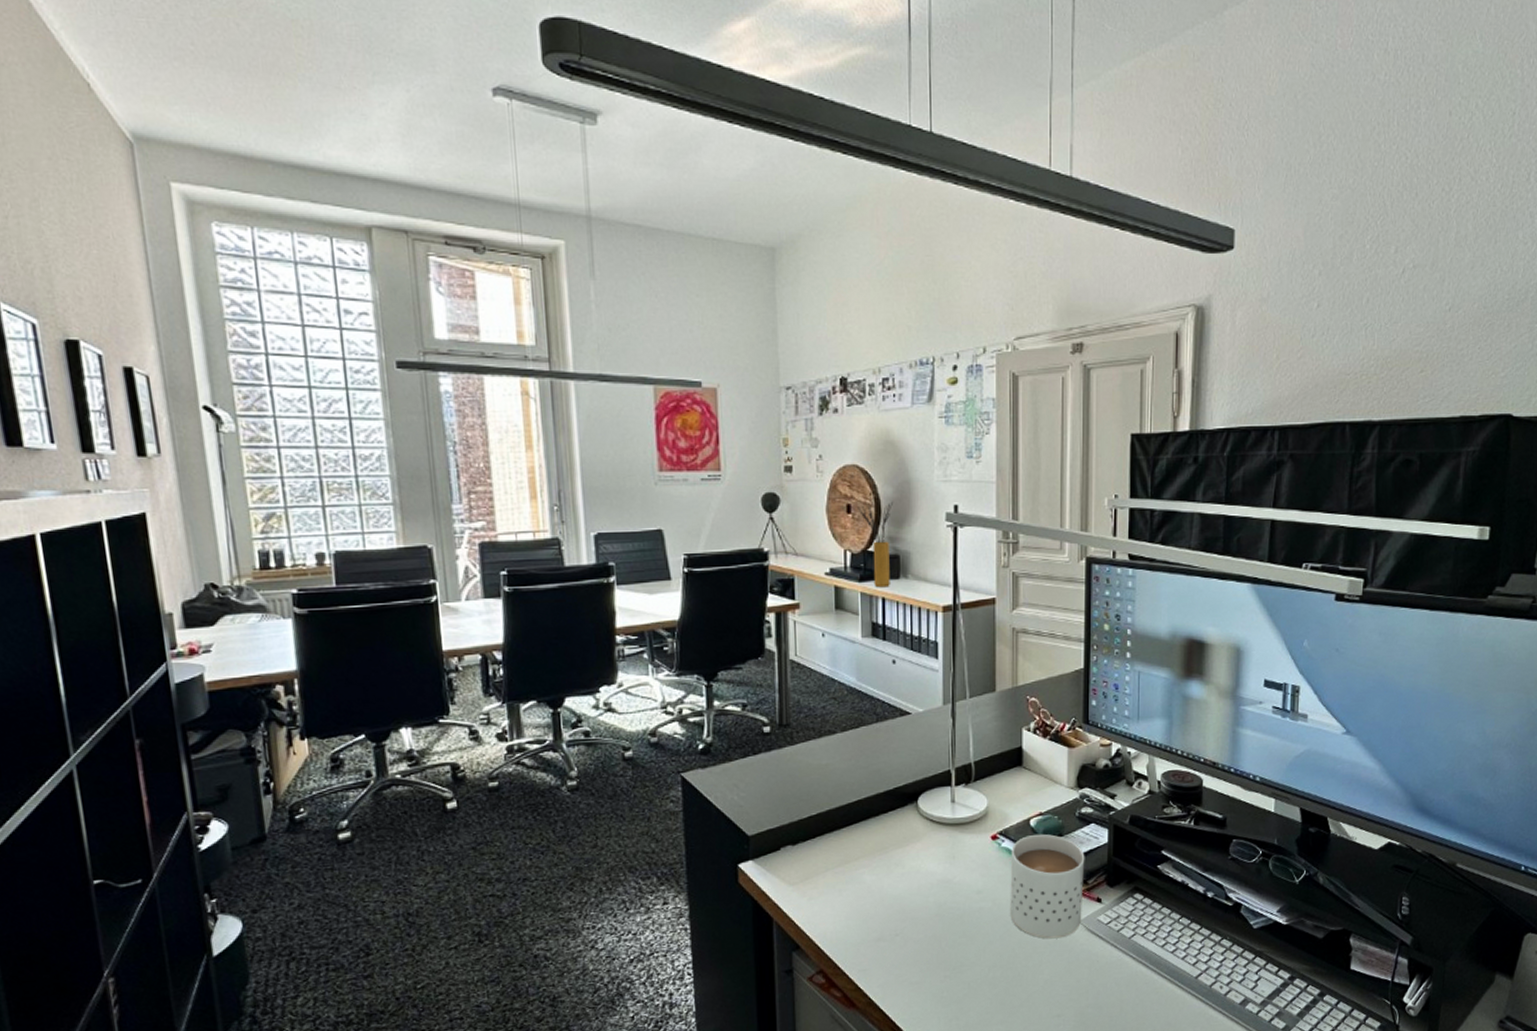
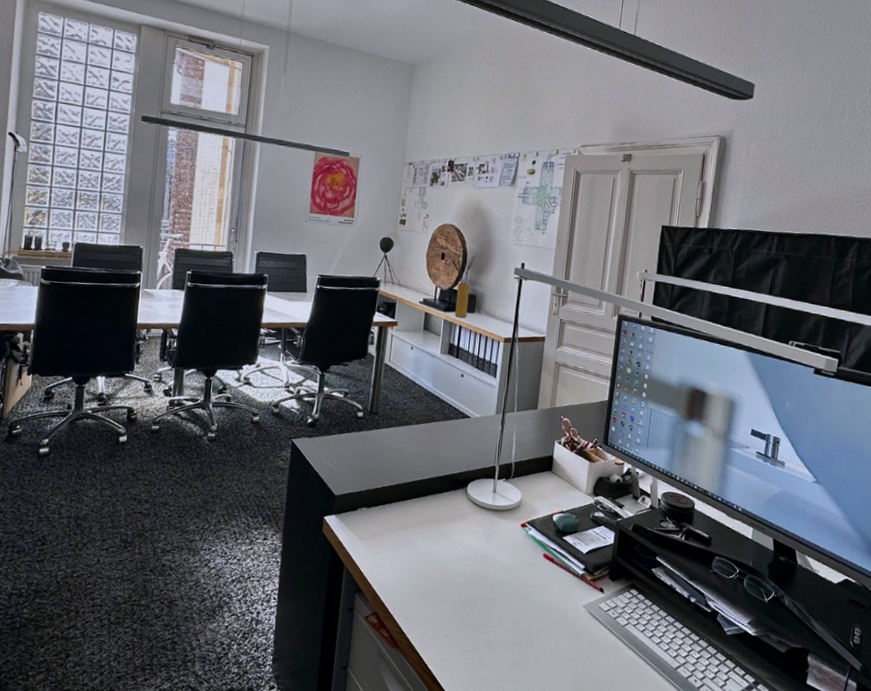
mug: present [1010,833,1085,939] -> none [529,527,594,617]

